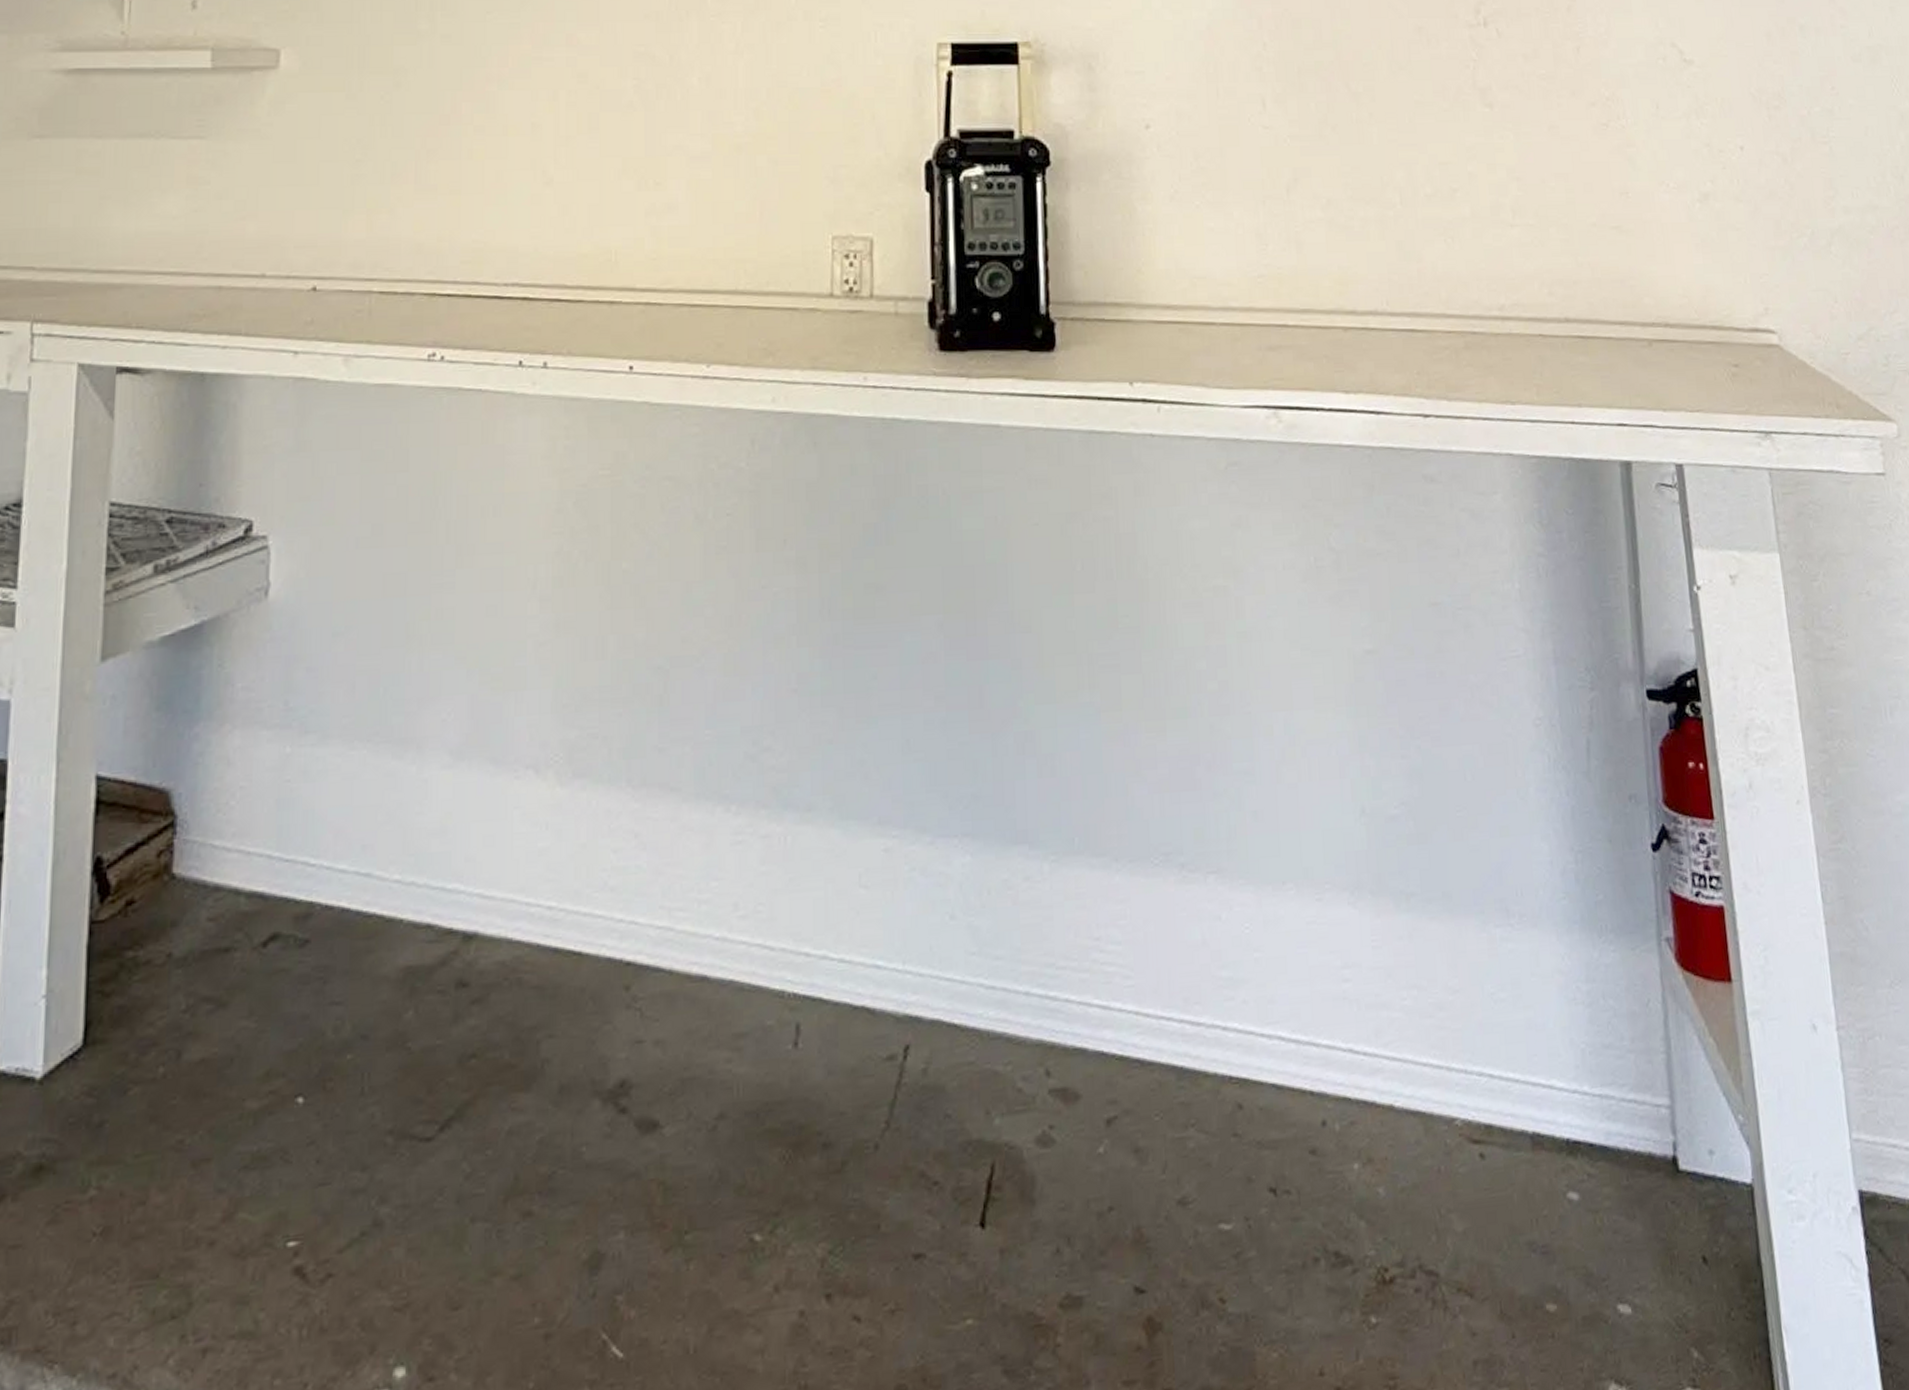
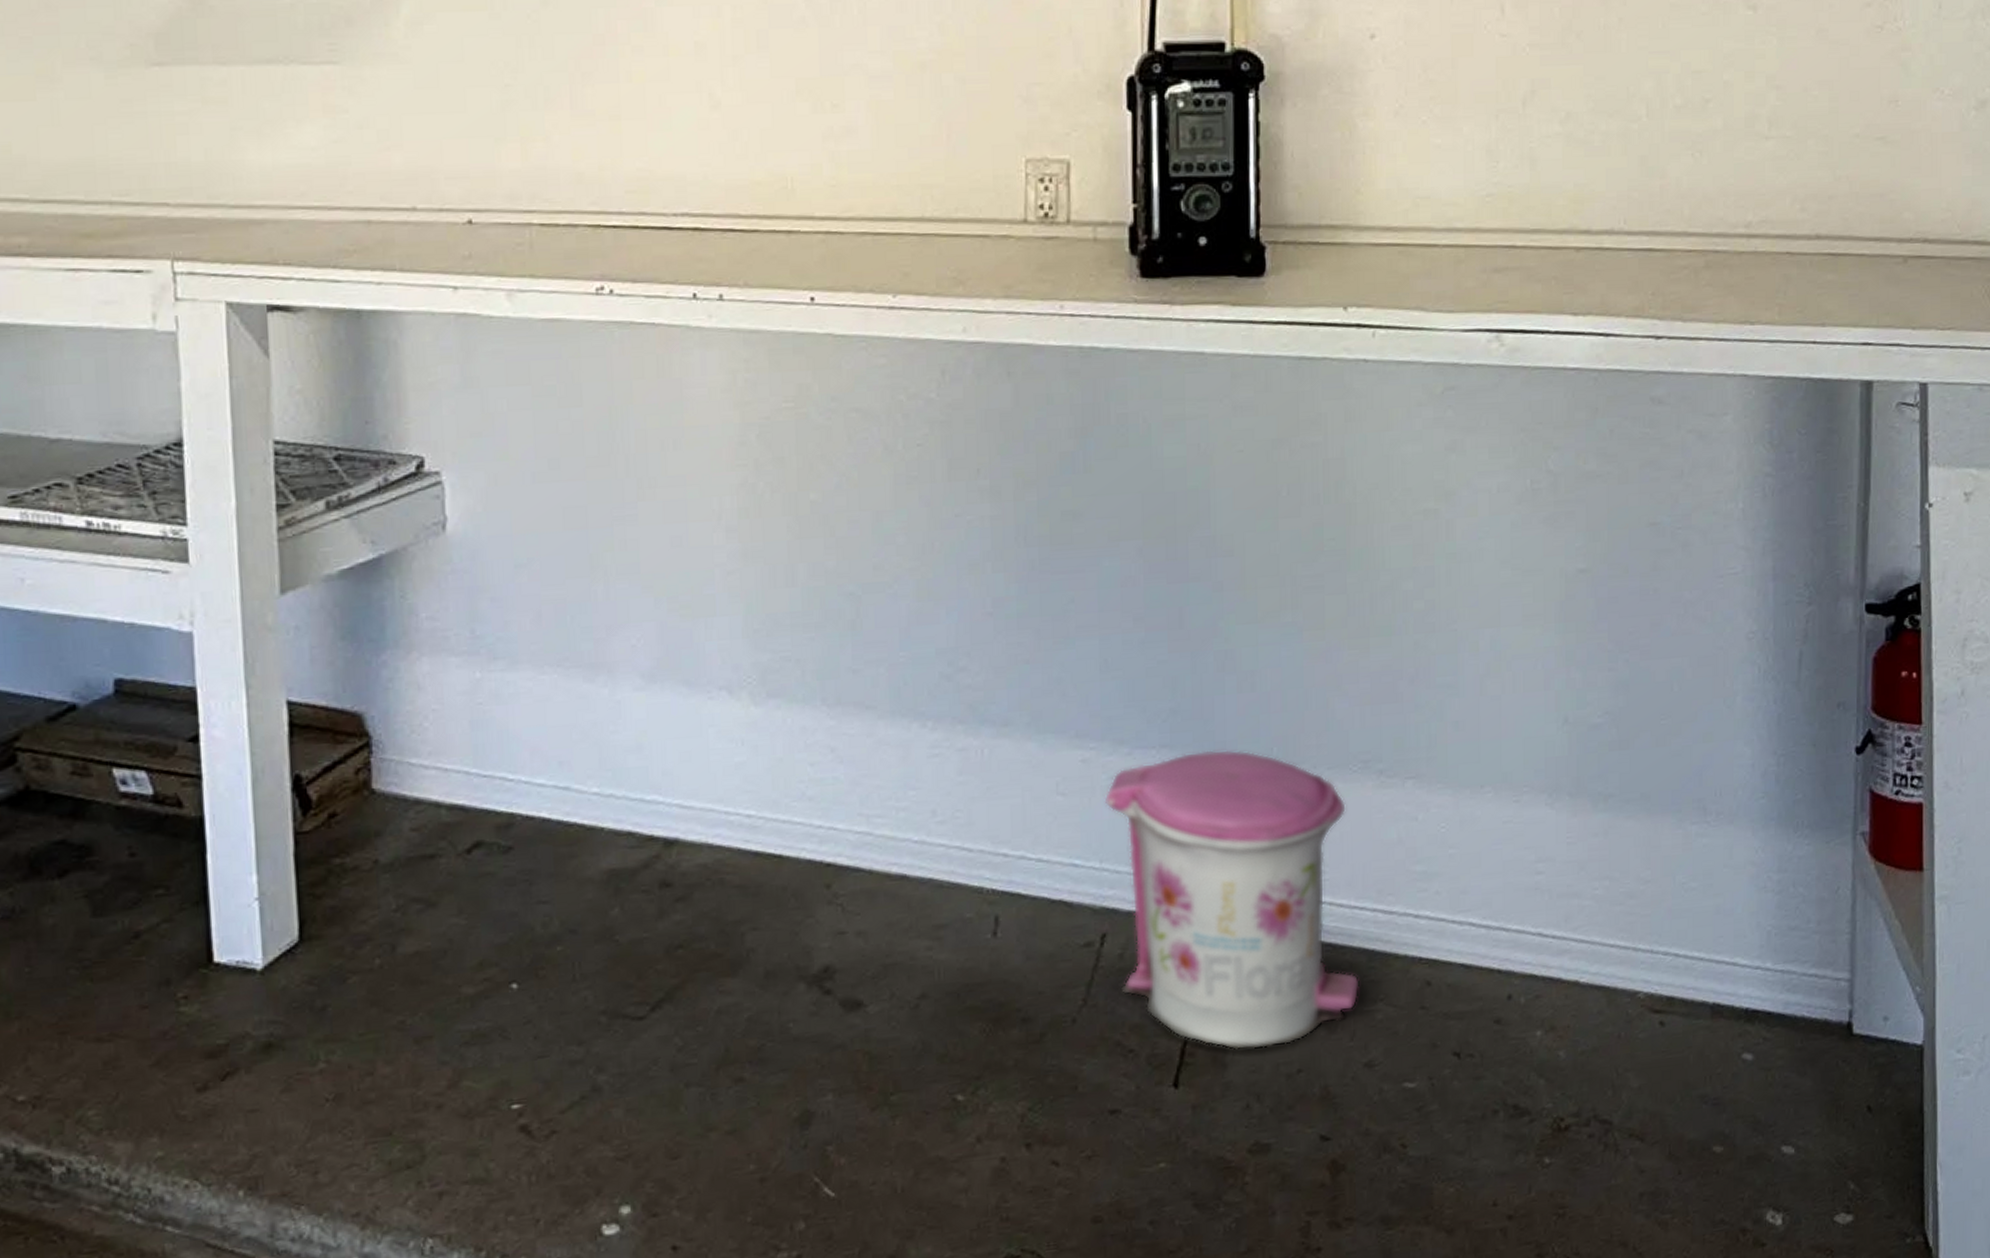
trash can: none [907,839,1170,1184] -> present [1104,749,1360,1050]

